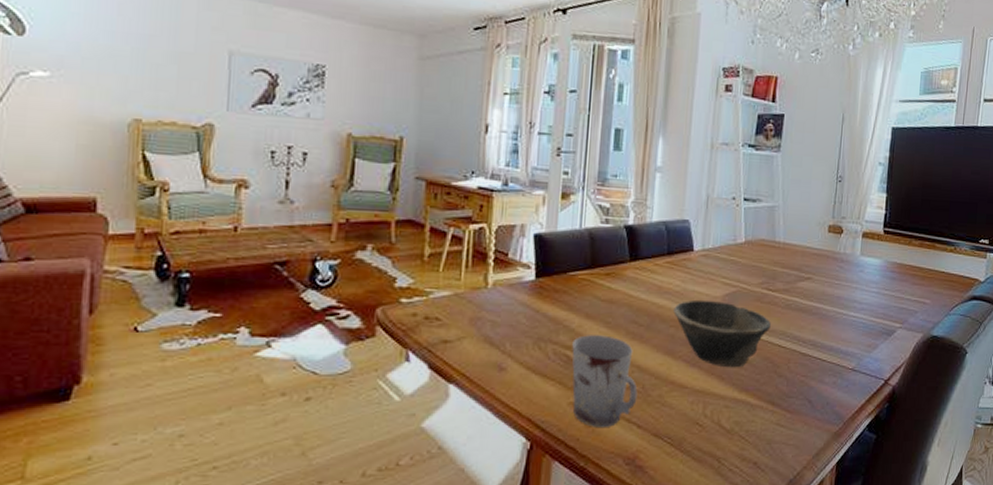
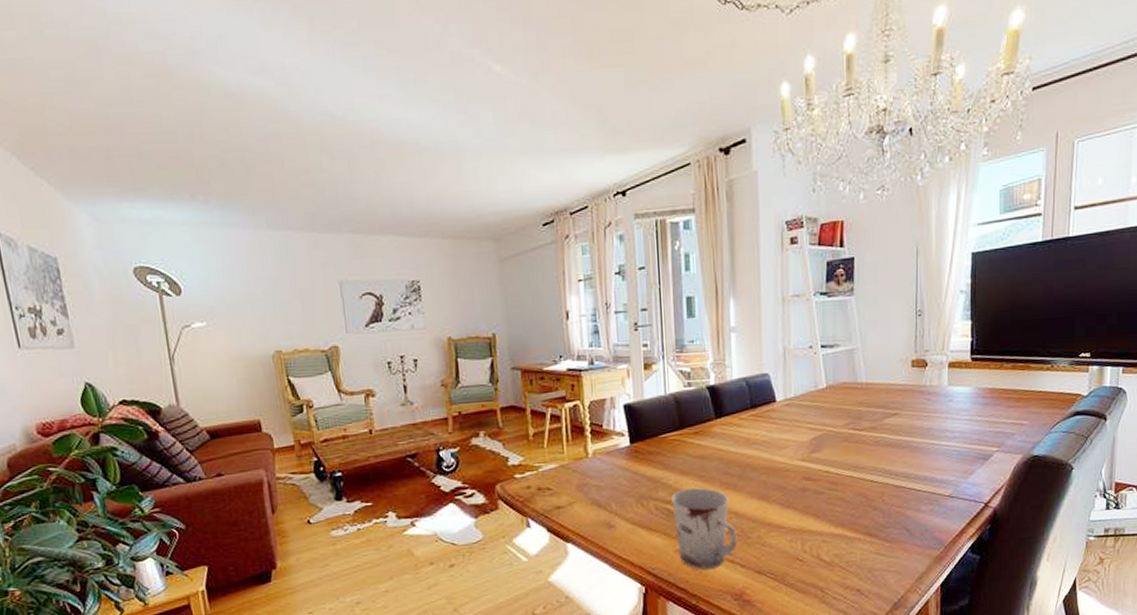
bowl: present [673,299,771,368] -> none [763,445,861,506]

